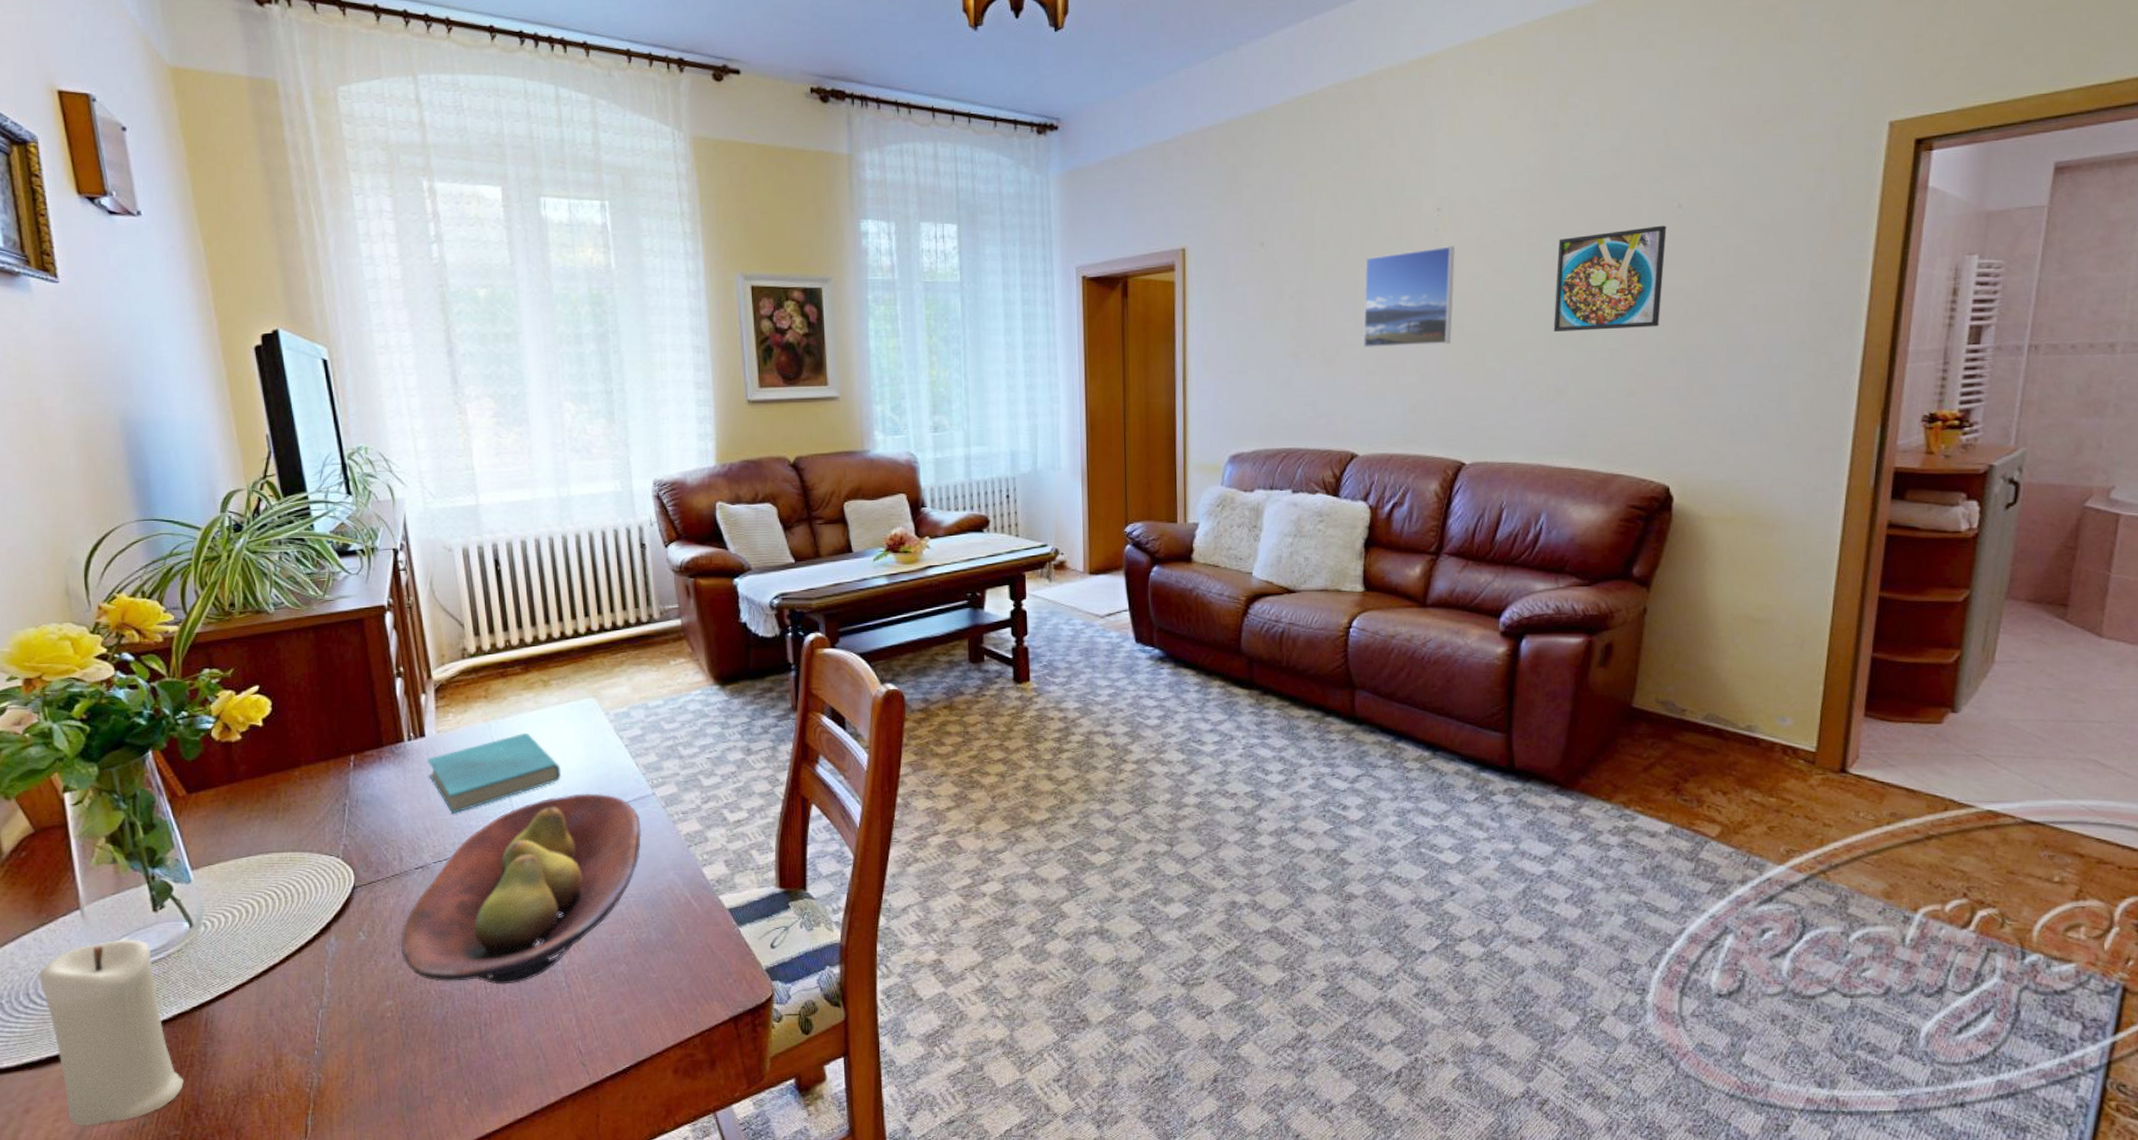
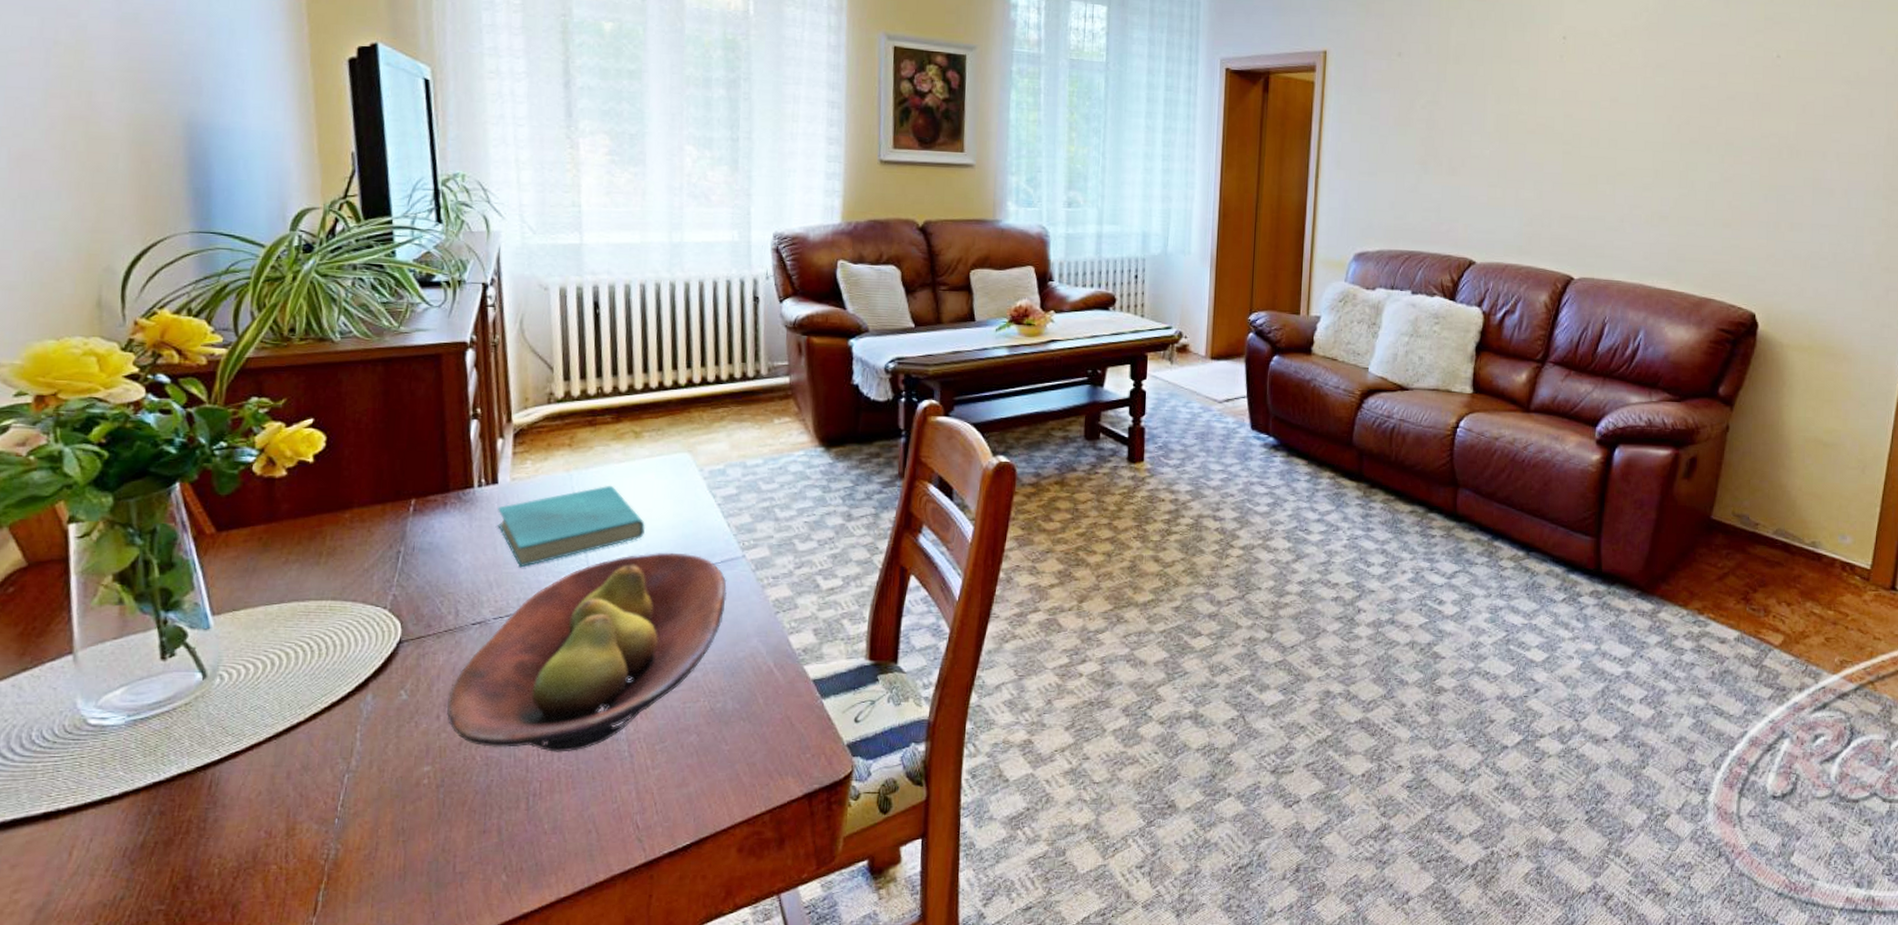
candle: present [39,939,184,1127] -> none [13,689,176,899]
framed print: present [1363,246,1455,348] -> none [1488,73,1577,164]
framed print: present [1553,225,1667,332] -> none [1661,72,1766,165]

